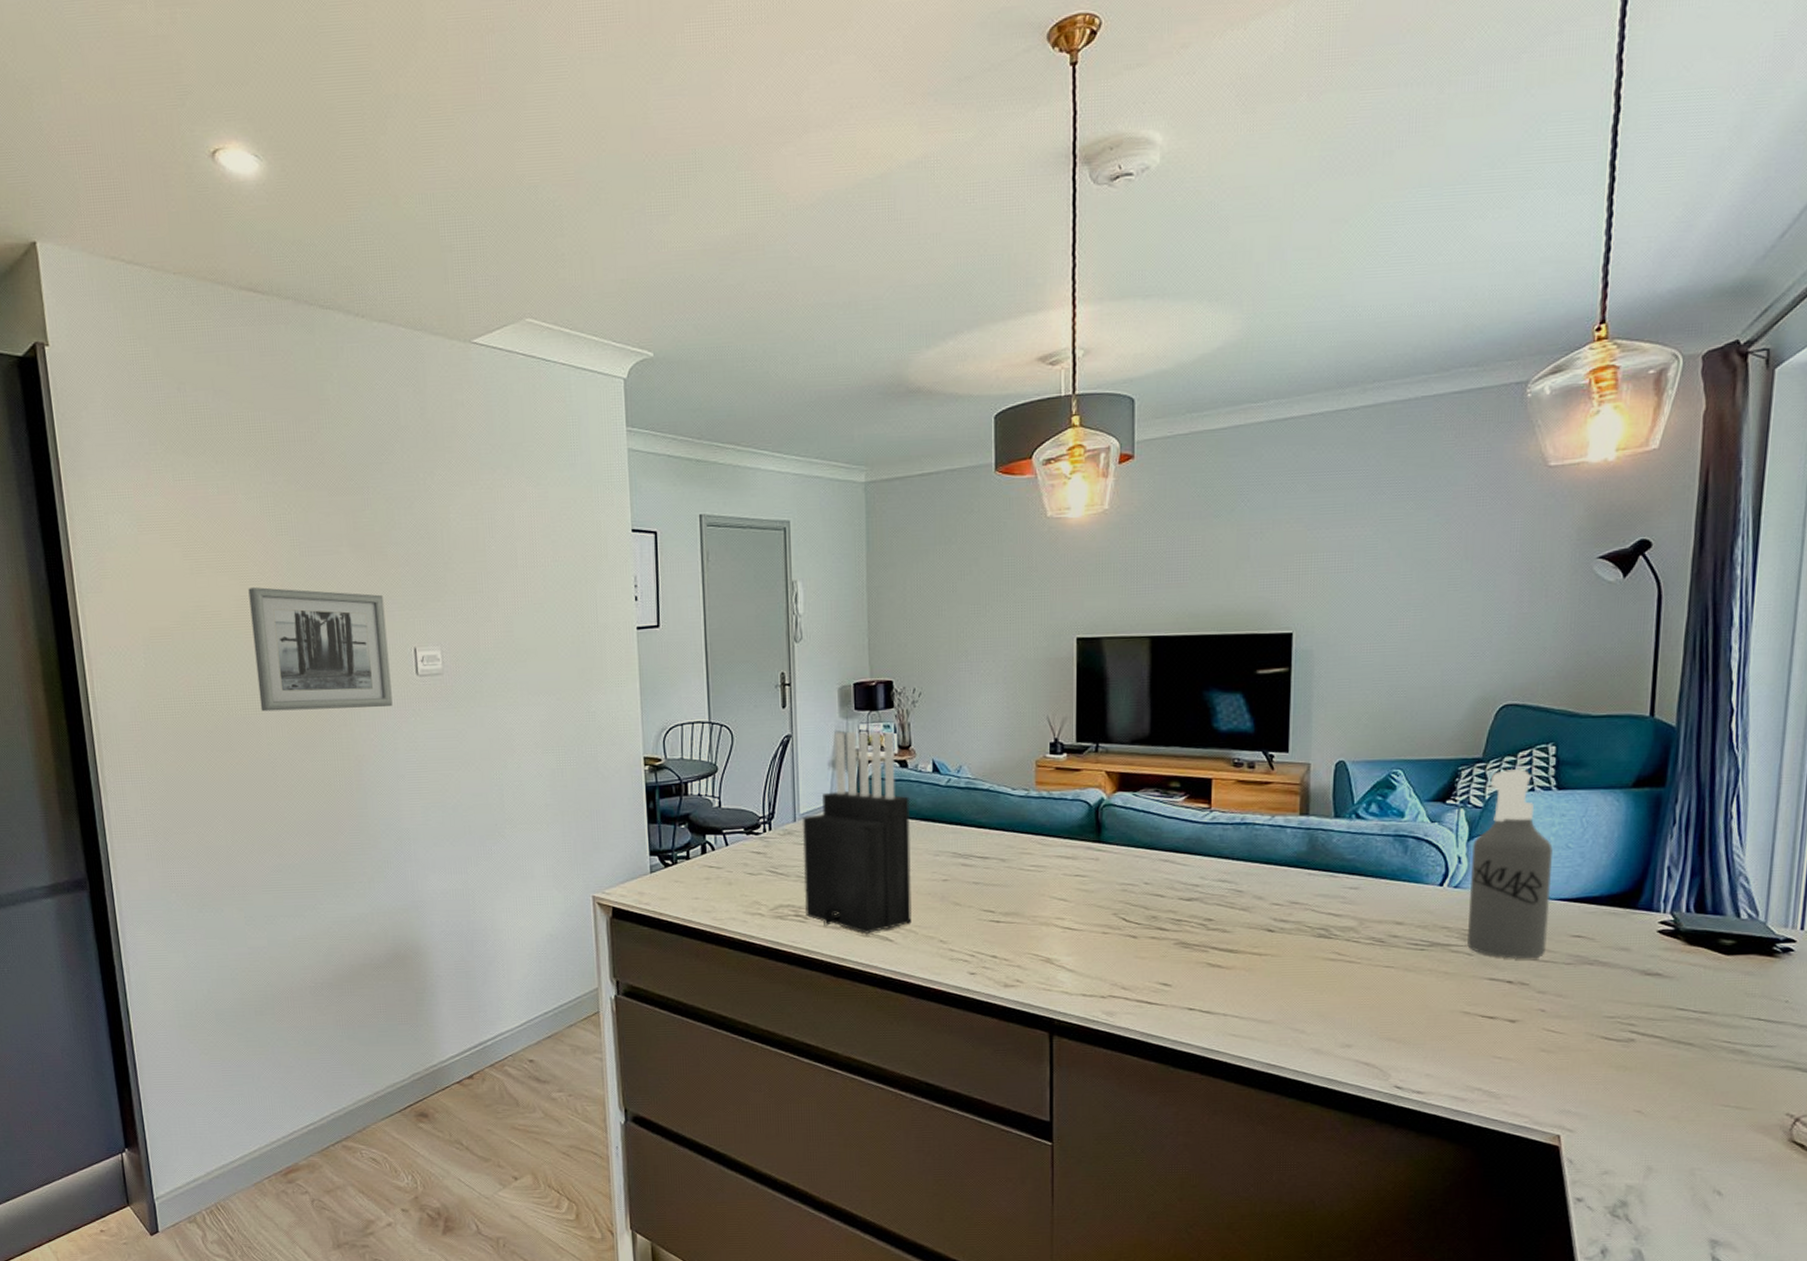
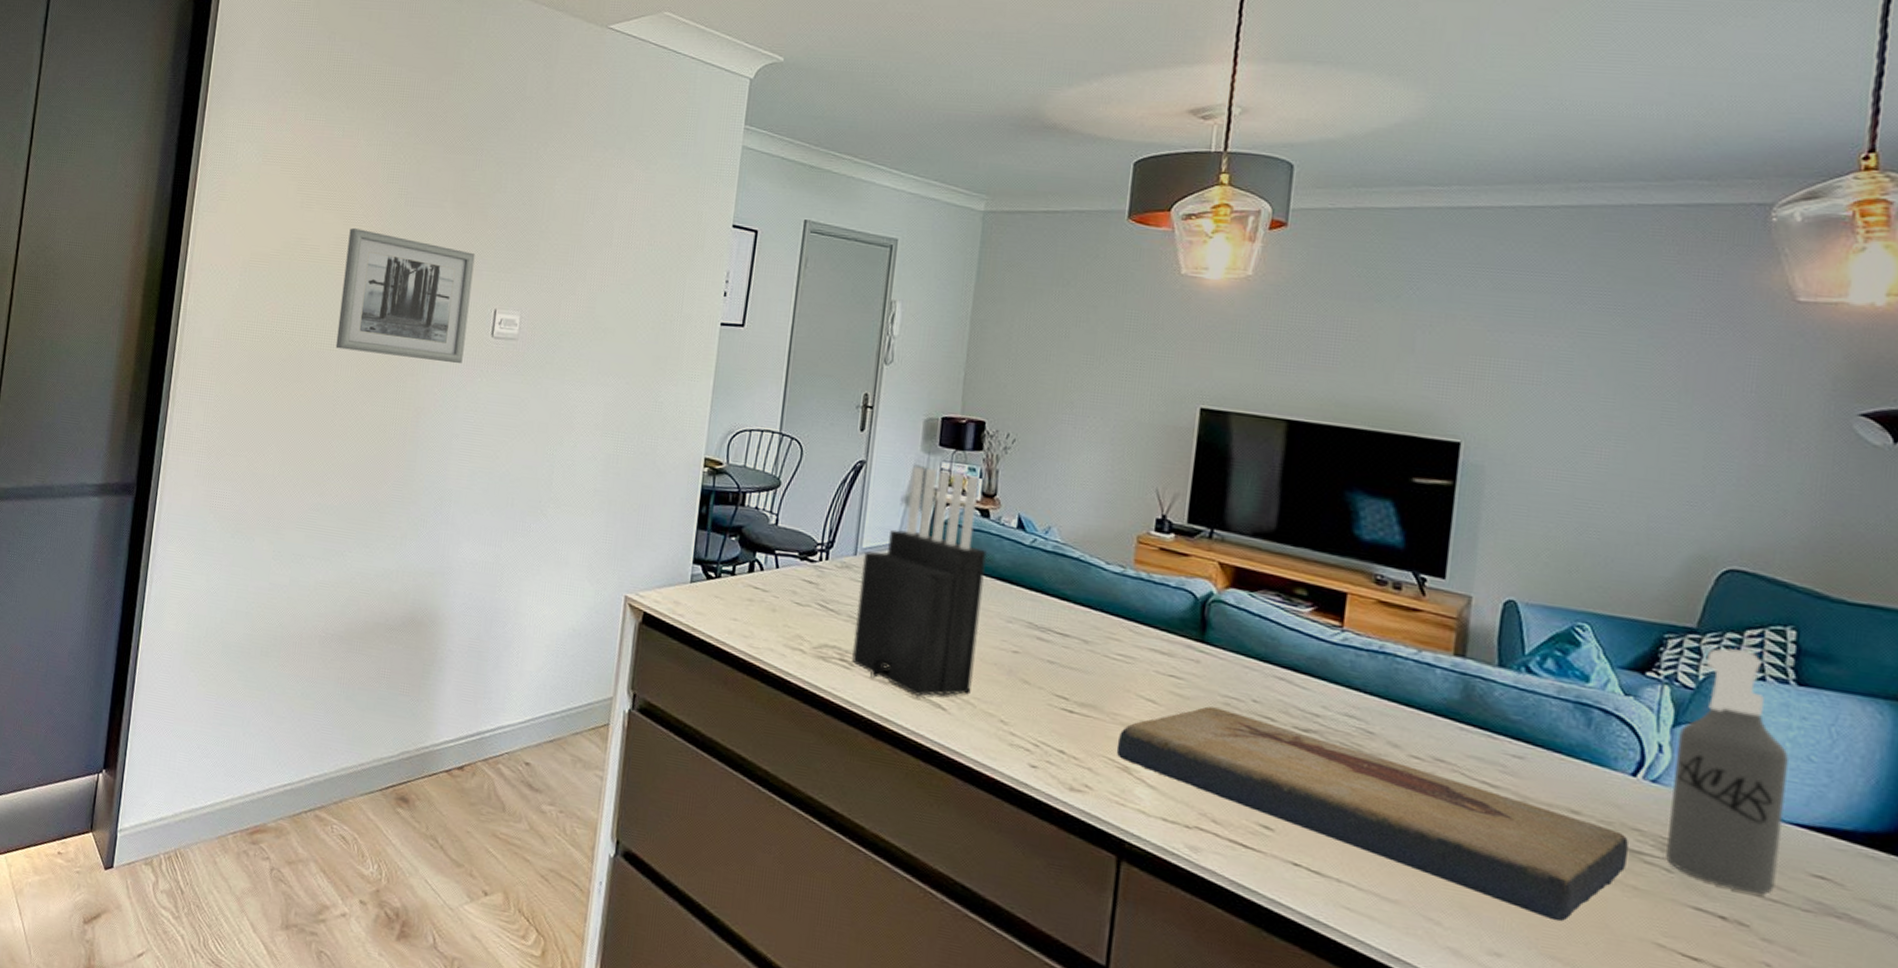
fish fossil: none [1039,895,1439,1011] -> present [1116,706,1628,922]

